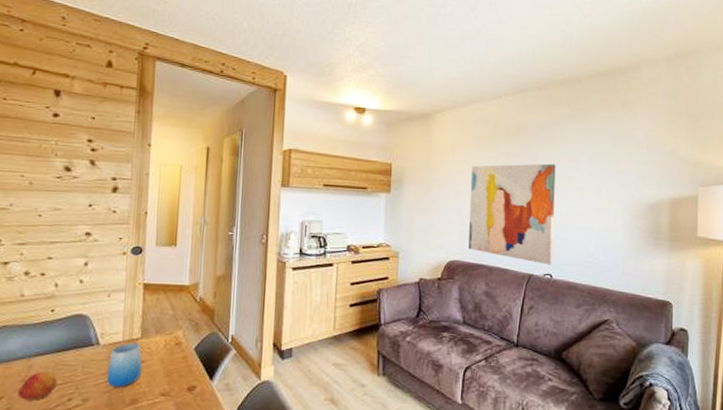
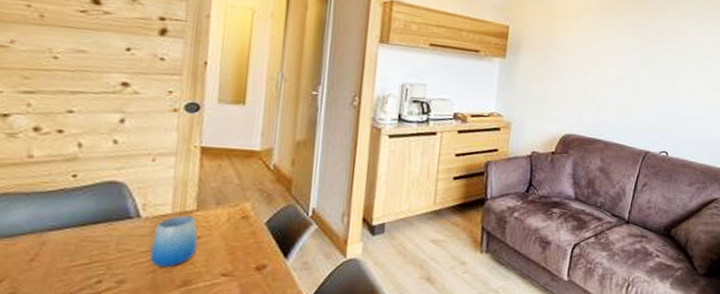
fruit: present [18,372,58,401] -> none [24,249,83,284]
wall art: present [468,163,556,265] -> none [586,34,681,143]

